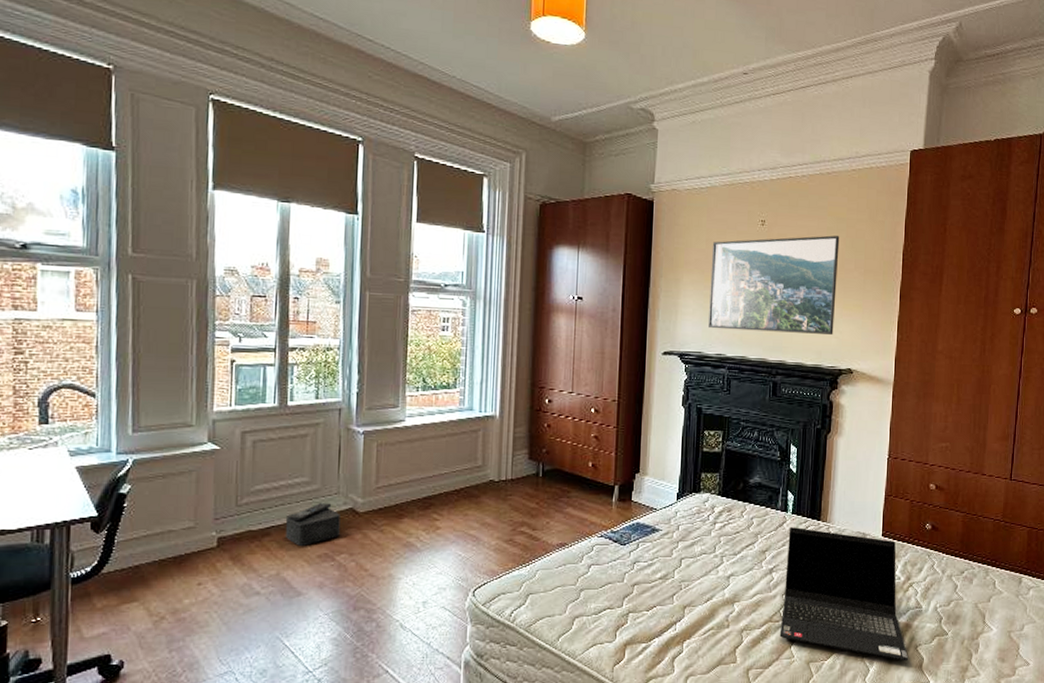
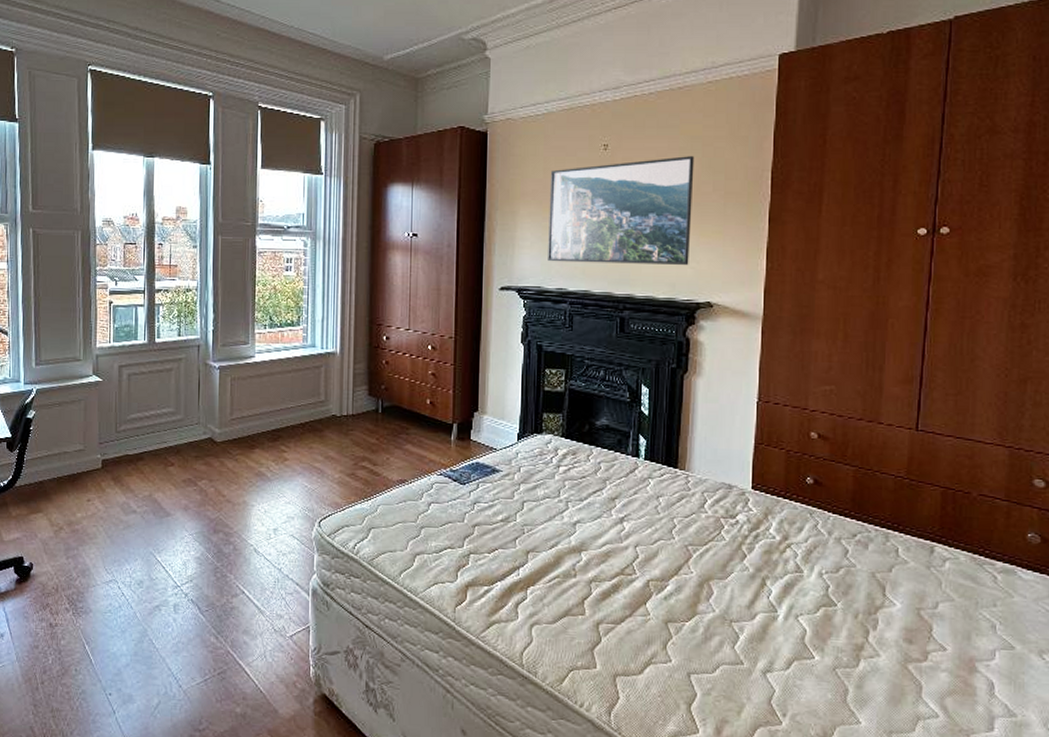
speaker: present [285,503,341,546] -> none [155,432,201,471]
laptop computer: present [779,527,909,661] -> none [632,474,788,632]

